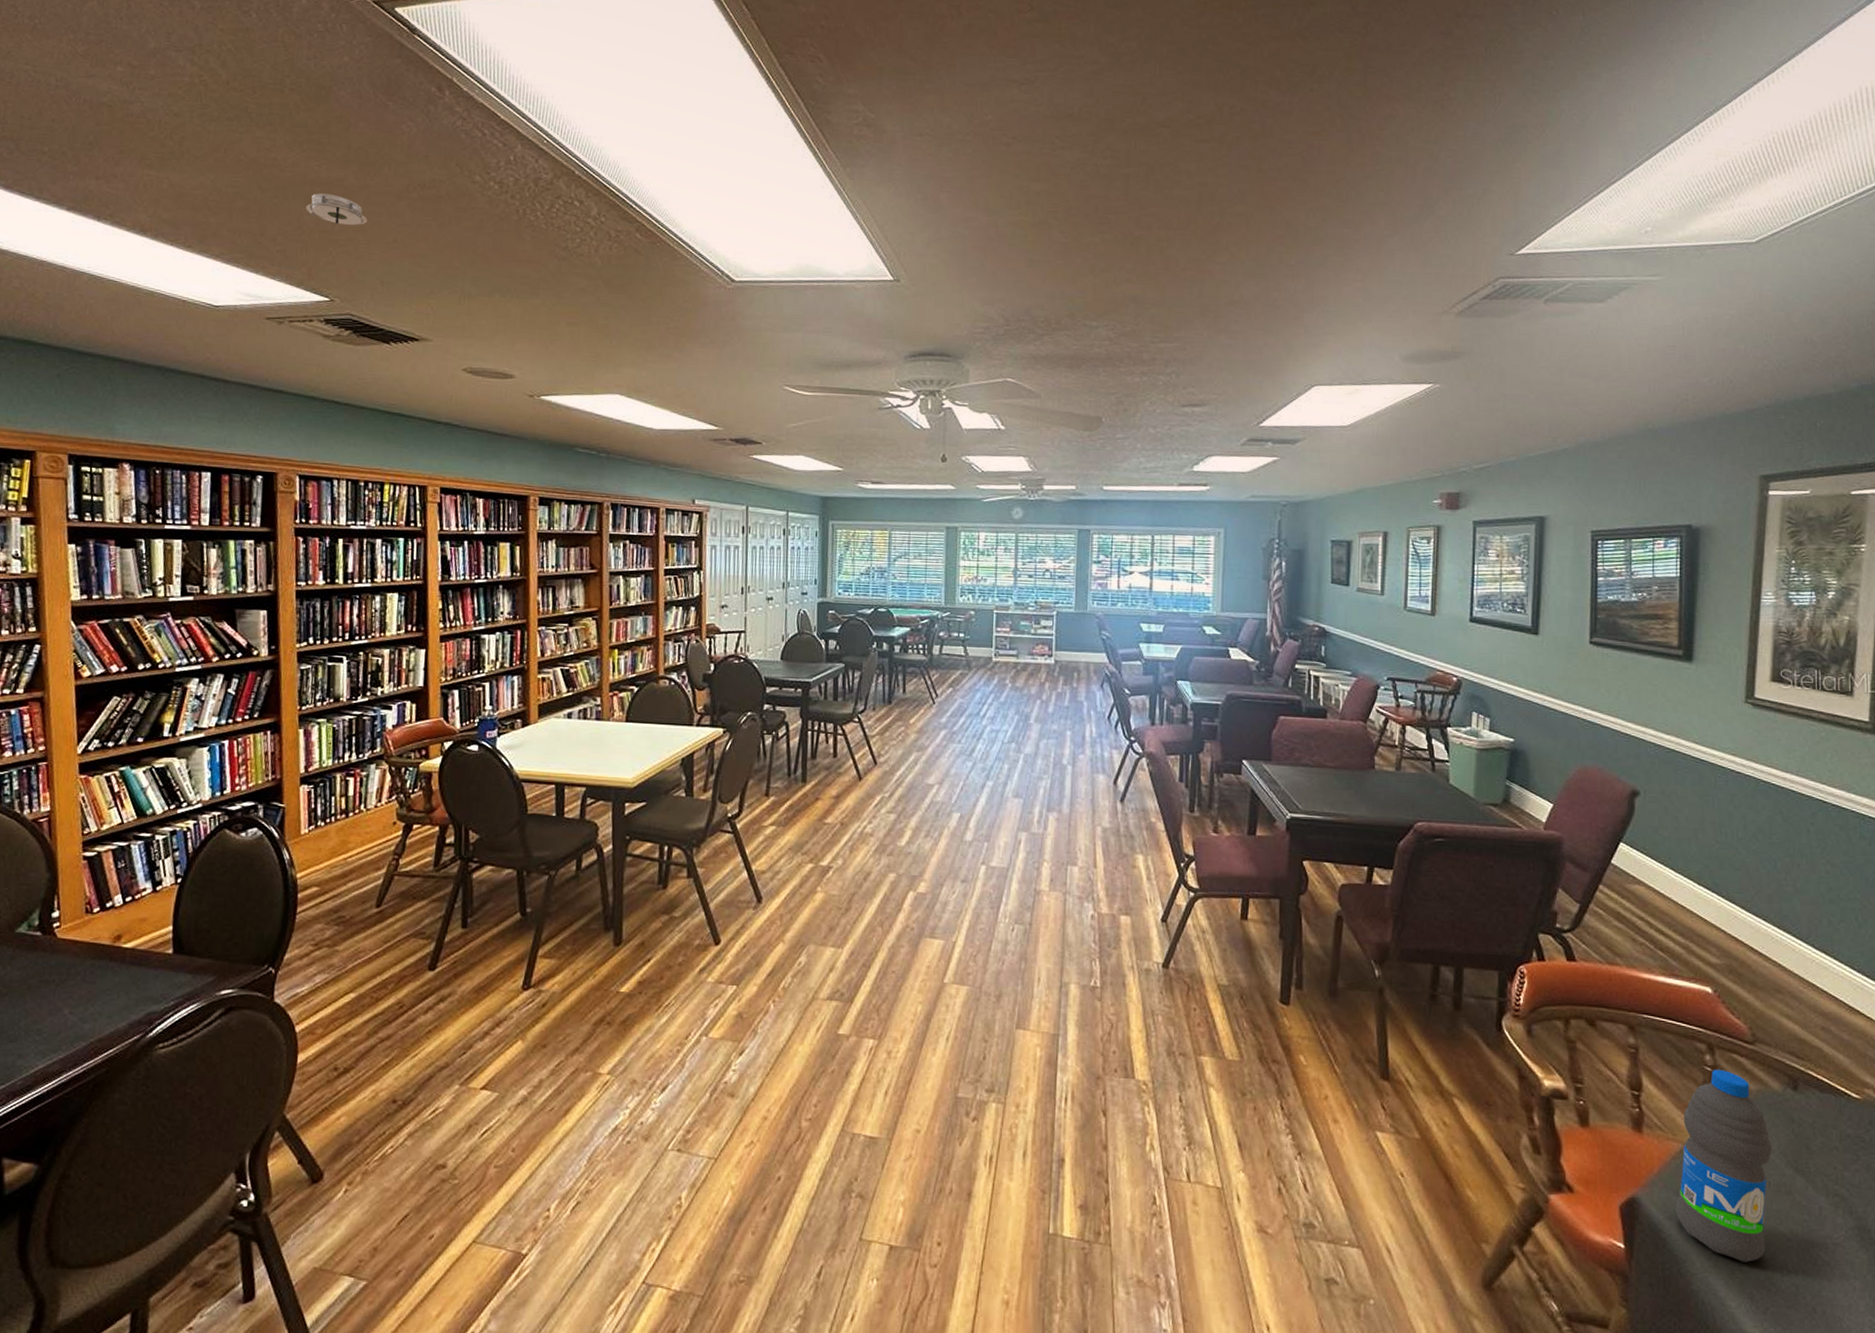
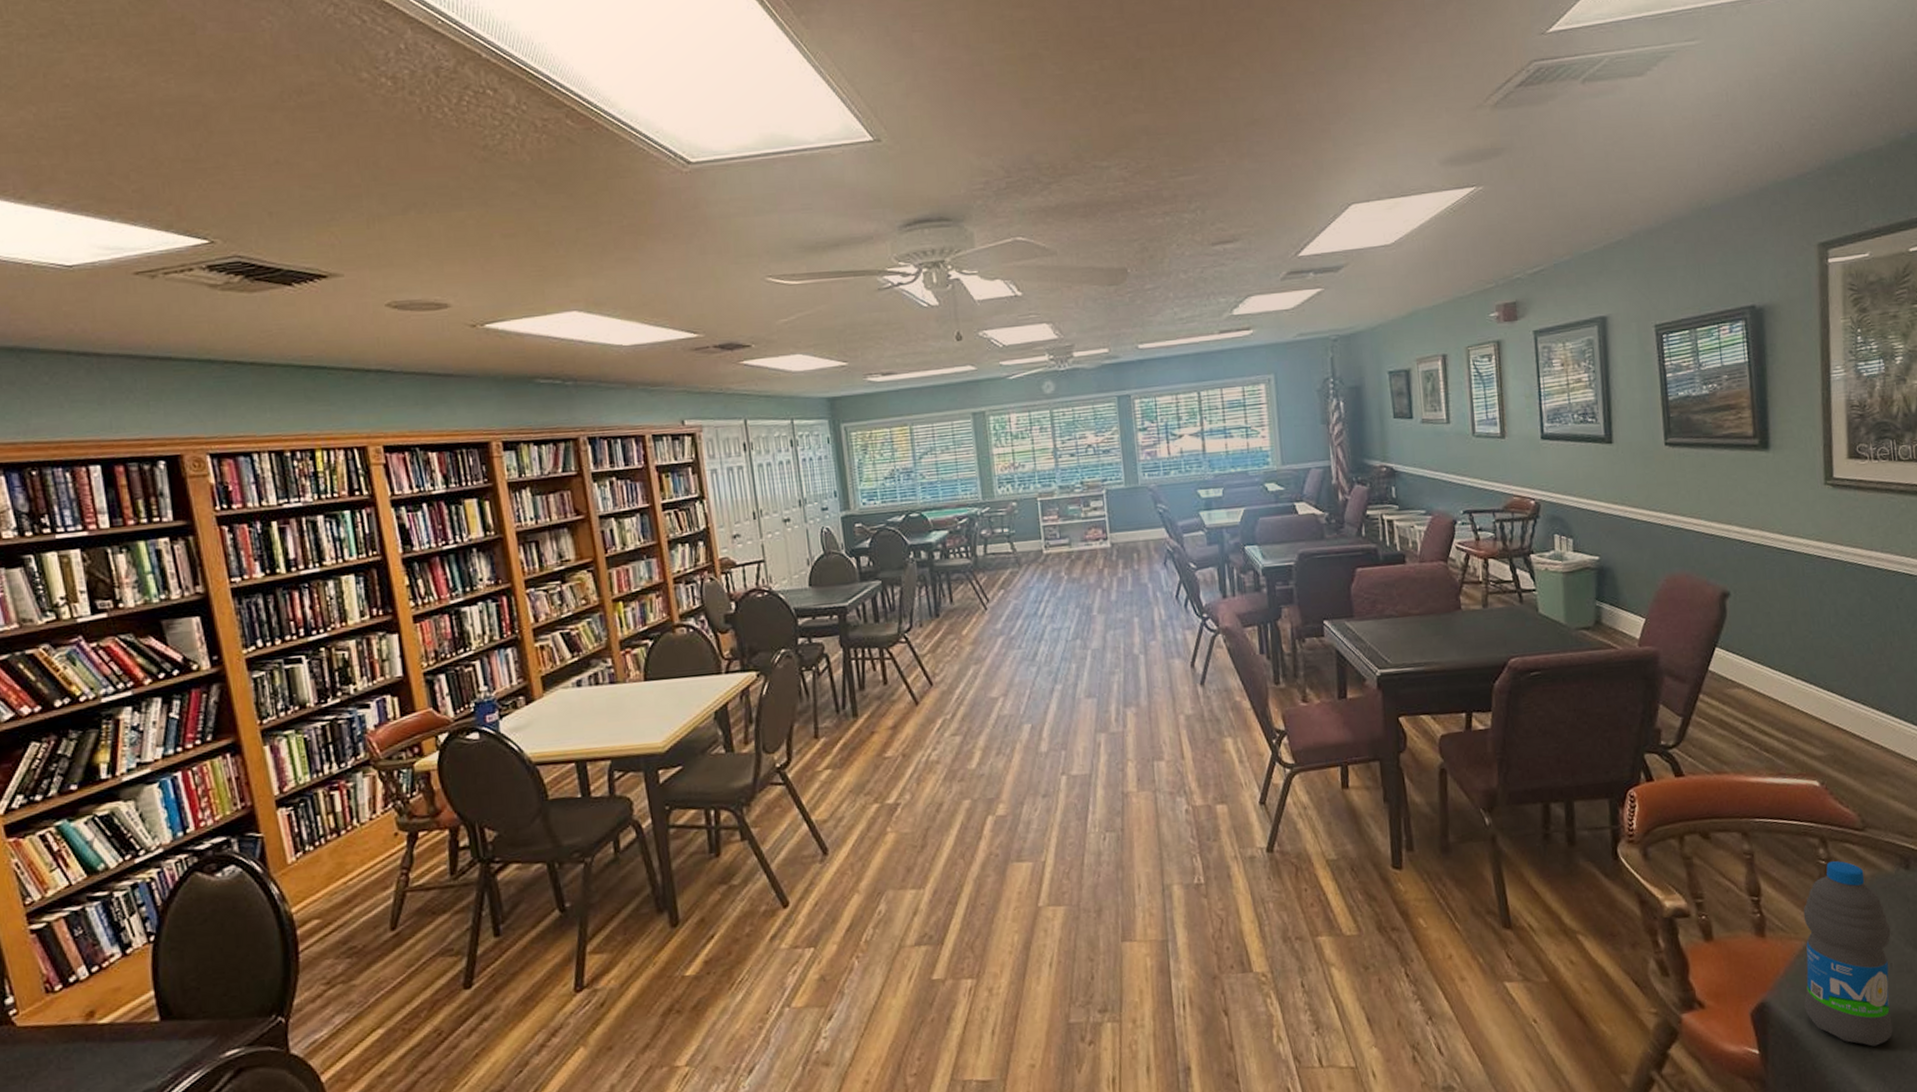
smoke detector: present [304,193,368,226] -> none [158,114,239,150]

